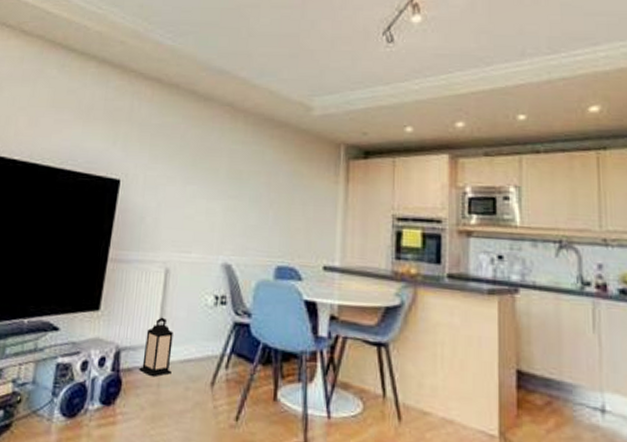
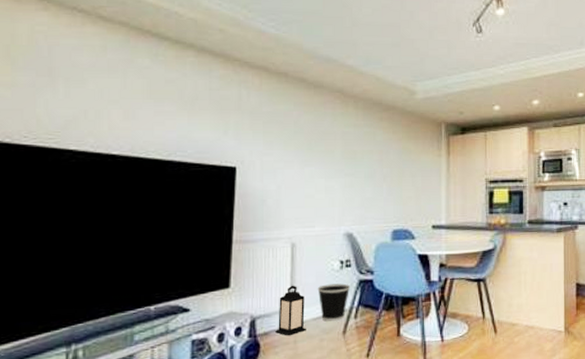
wastebasket: none [187,321,224,368] -> present [317,283,351,322]

